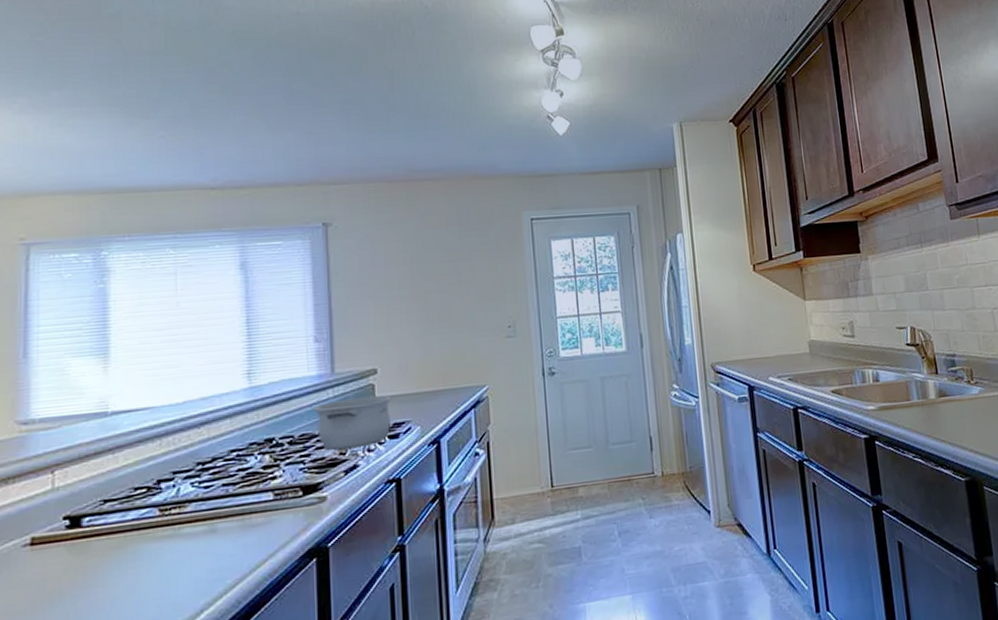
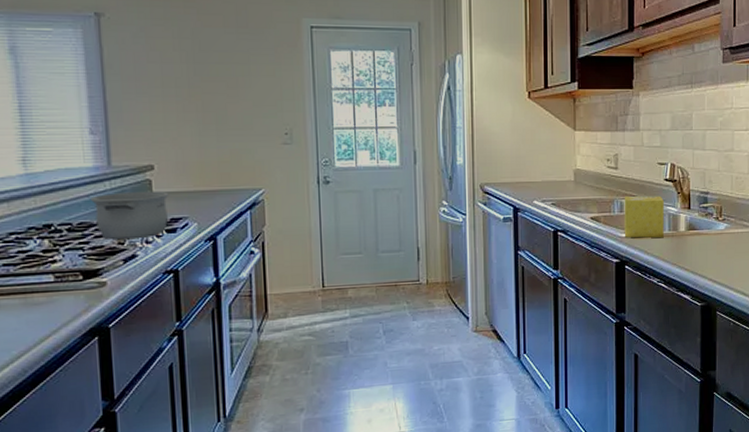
sponge: none [865,362,913,410] -> present [624,195,664,238]

